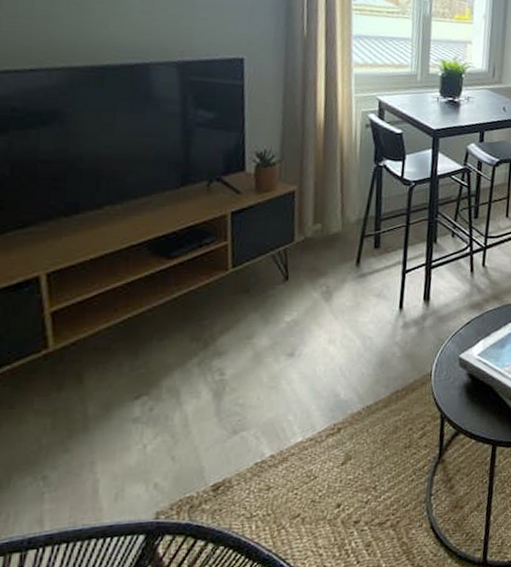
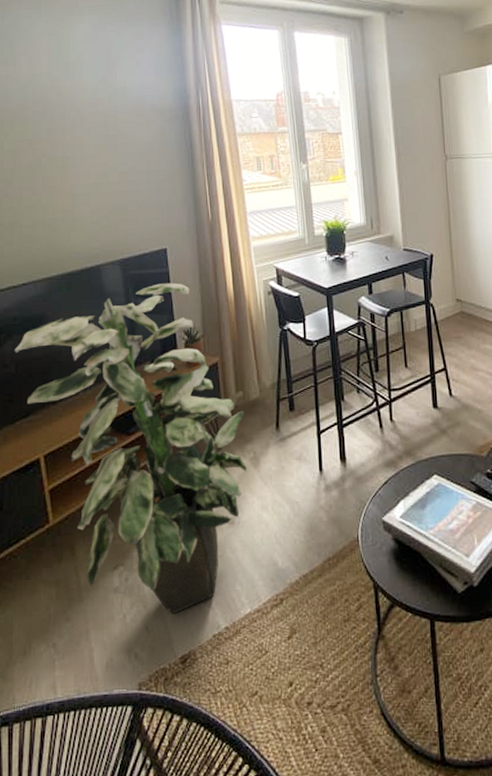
indoor plant: none [10,96,320,443] -> present [14,282,247,613]

